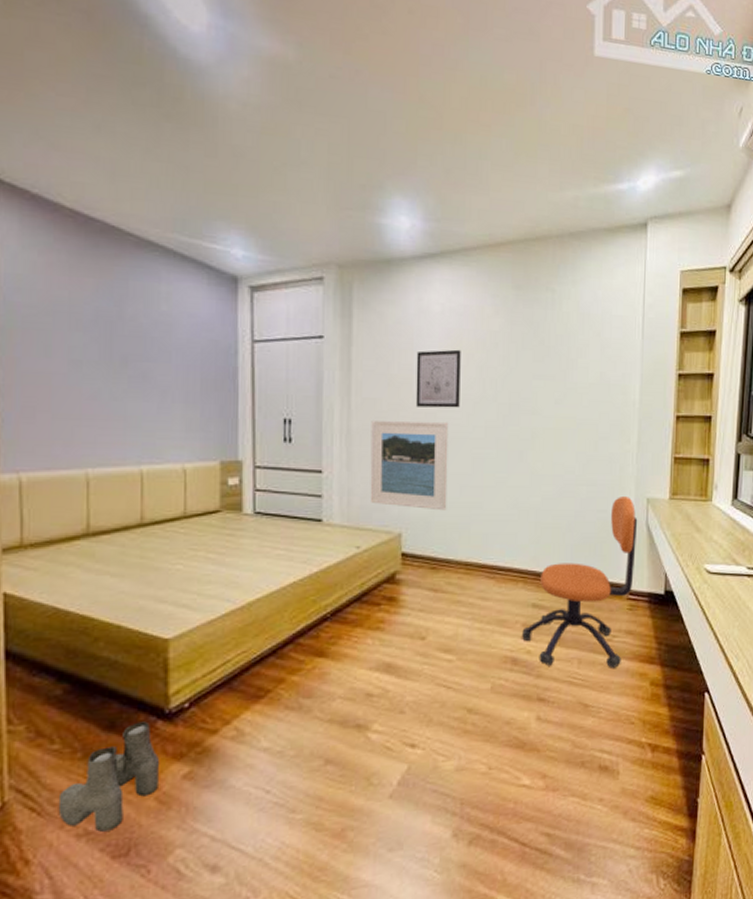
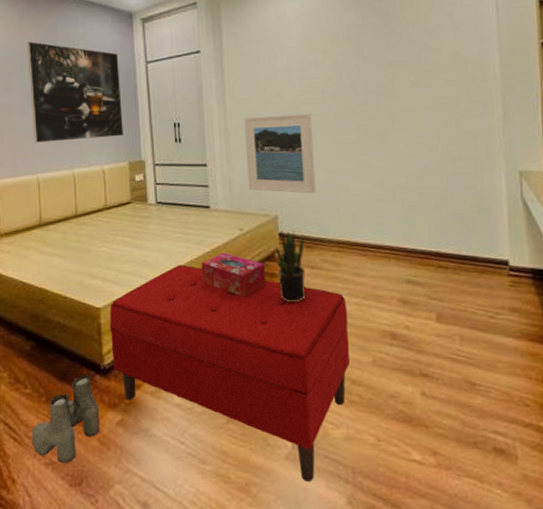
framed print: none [79,291,216,429] -> present [27,41,123,143]
bench: none [180,587,470,819] -> present [109,264,350,481]
tissue box: none [306,573,382,624] -> present [201,252,265,297]
potted plant: none [396,550,429,629] -> present [276,230,306,303]
wall art: present [415,349,461,408] -> none [278,47,320,102]
office chair: present [522,497,638,668] -> none [399,171,513,346]

